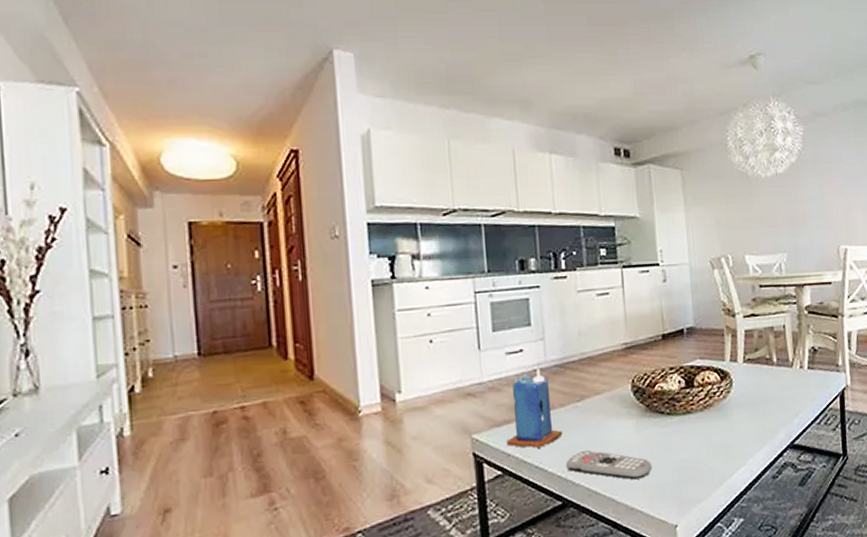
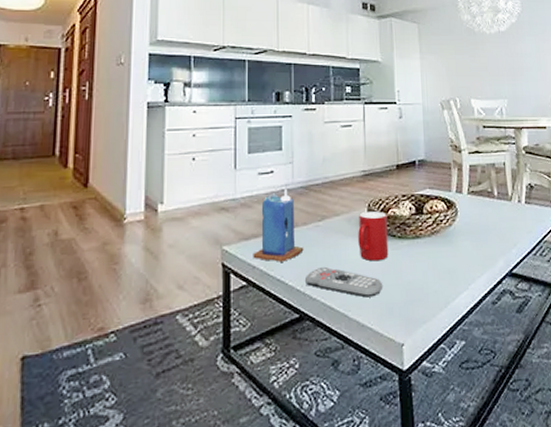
cup: none [622,387,657,442] -> present [358,211,389,262]

